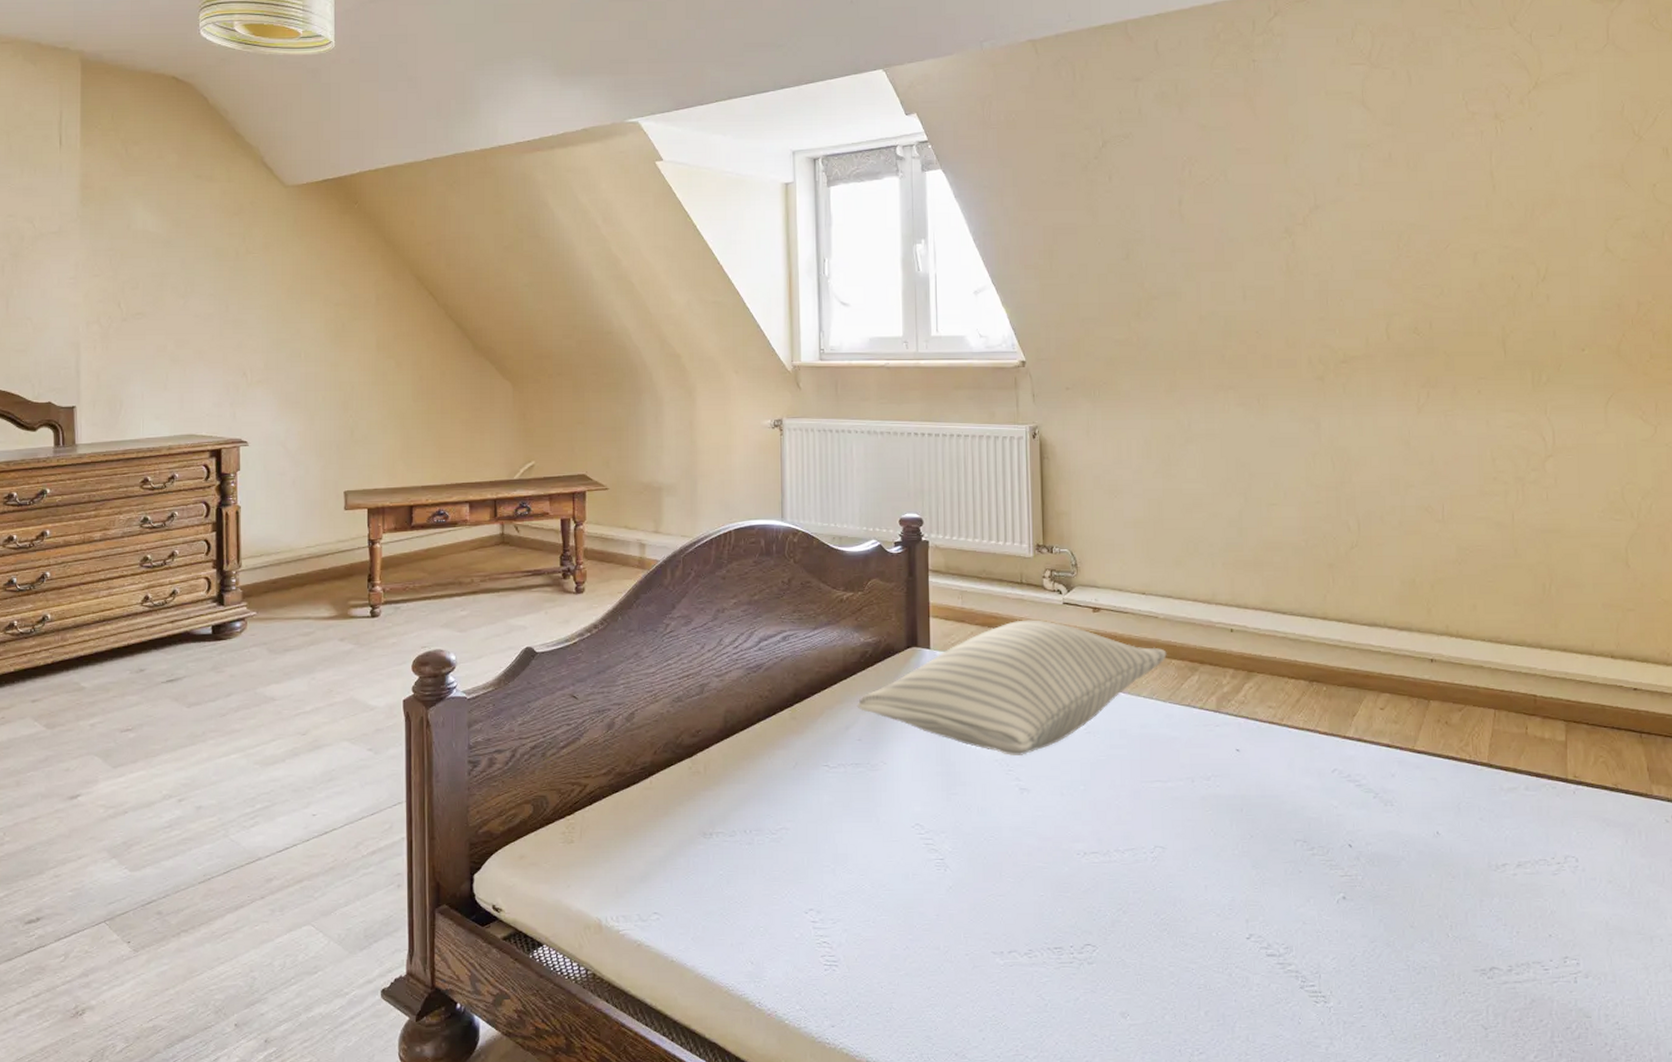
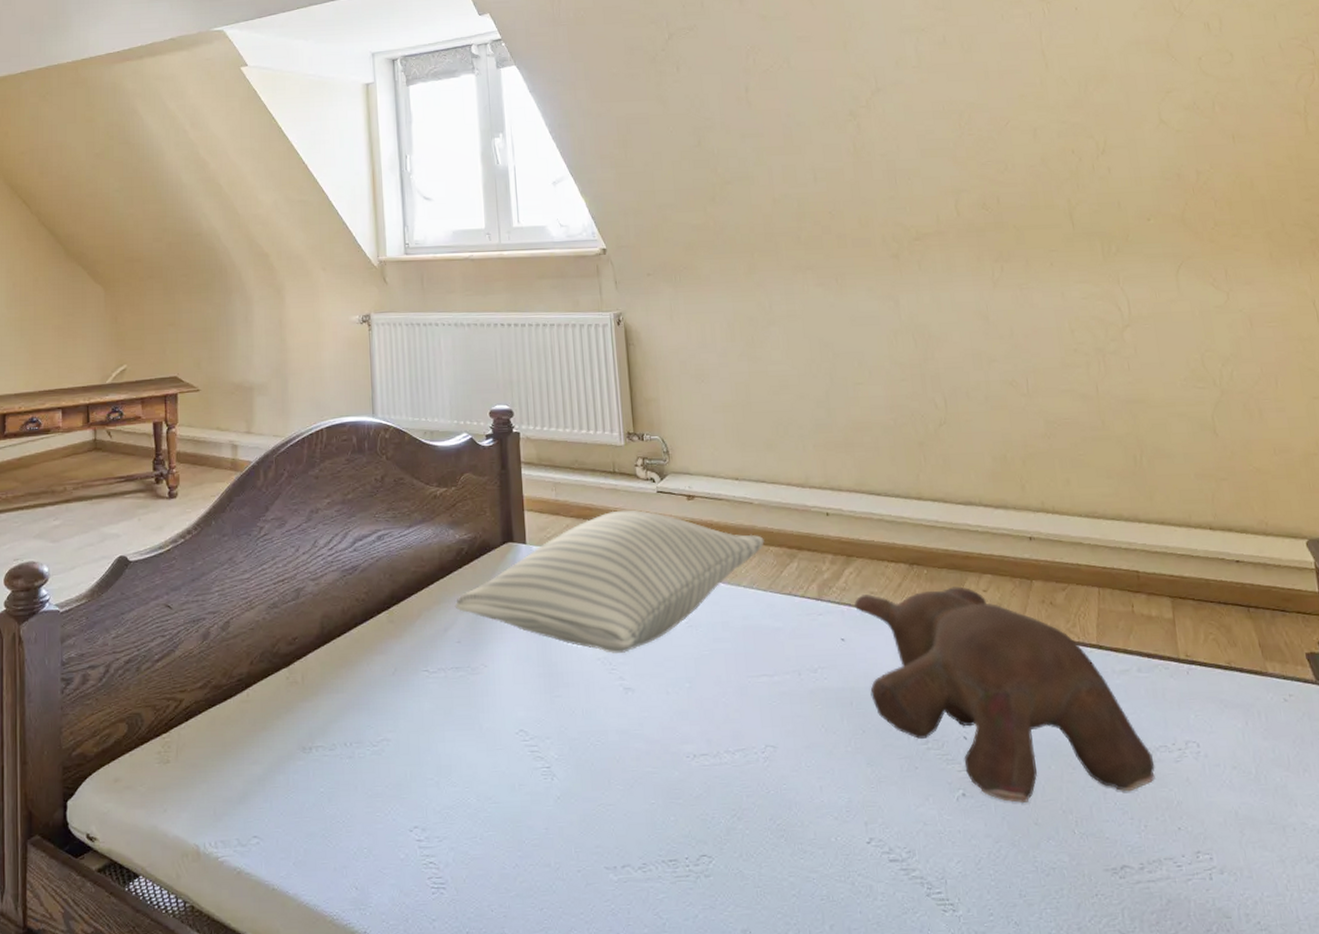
teddy bear: none [1252,704,1533,908] -> present [855,586,1155,804]

